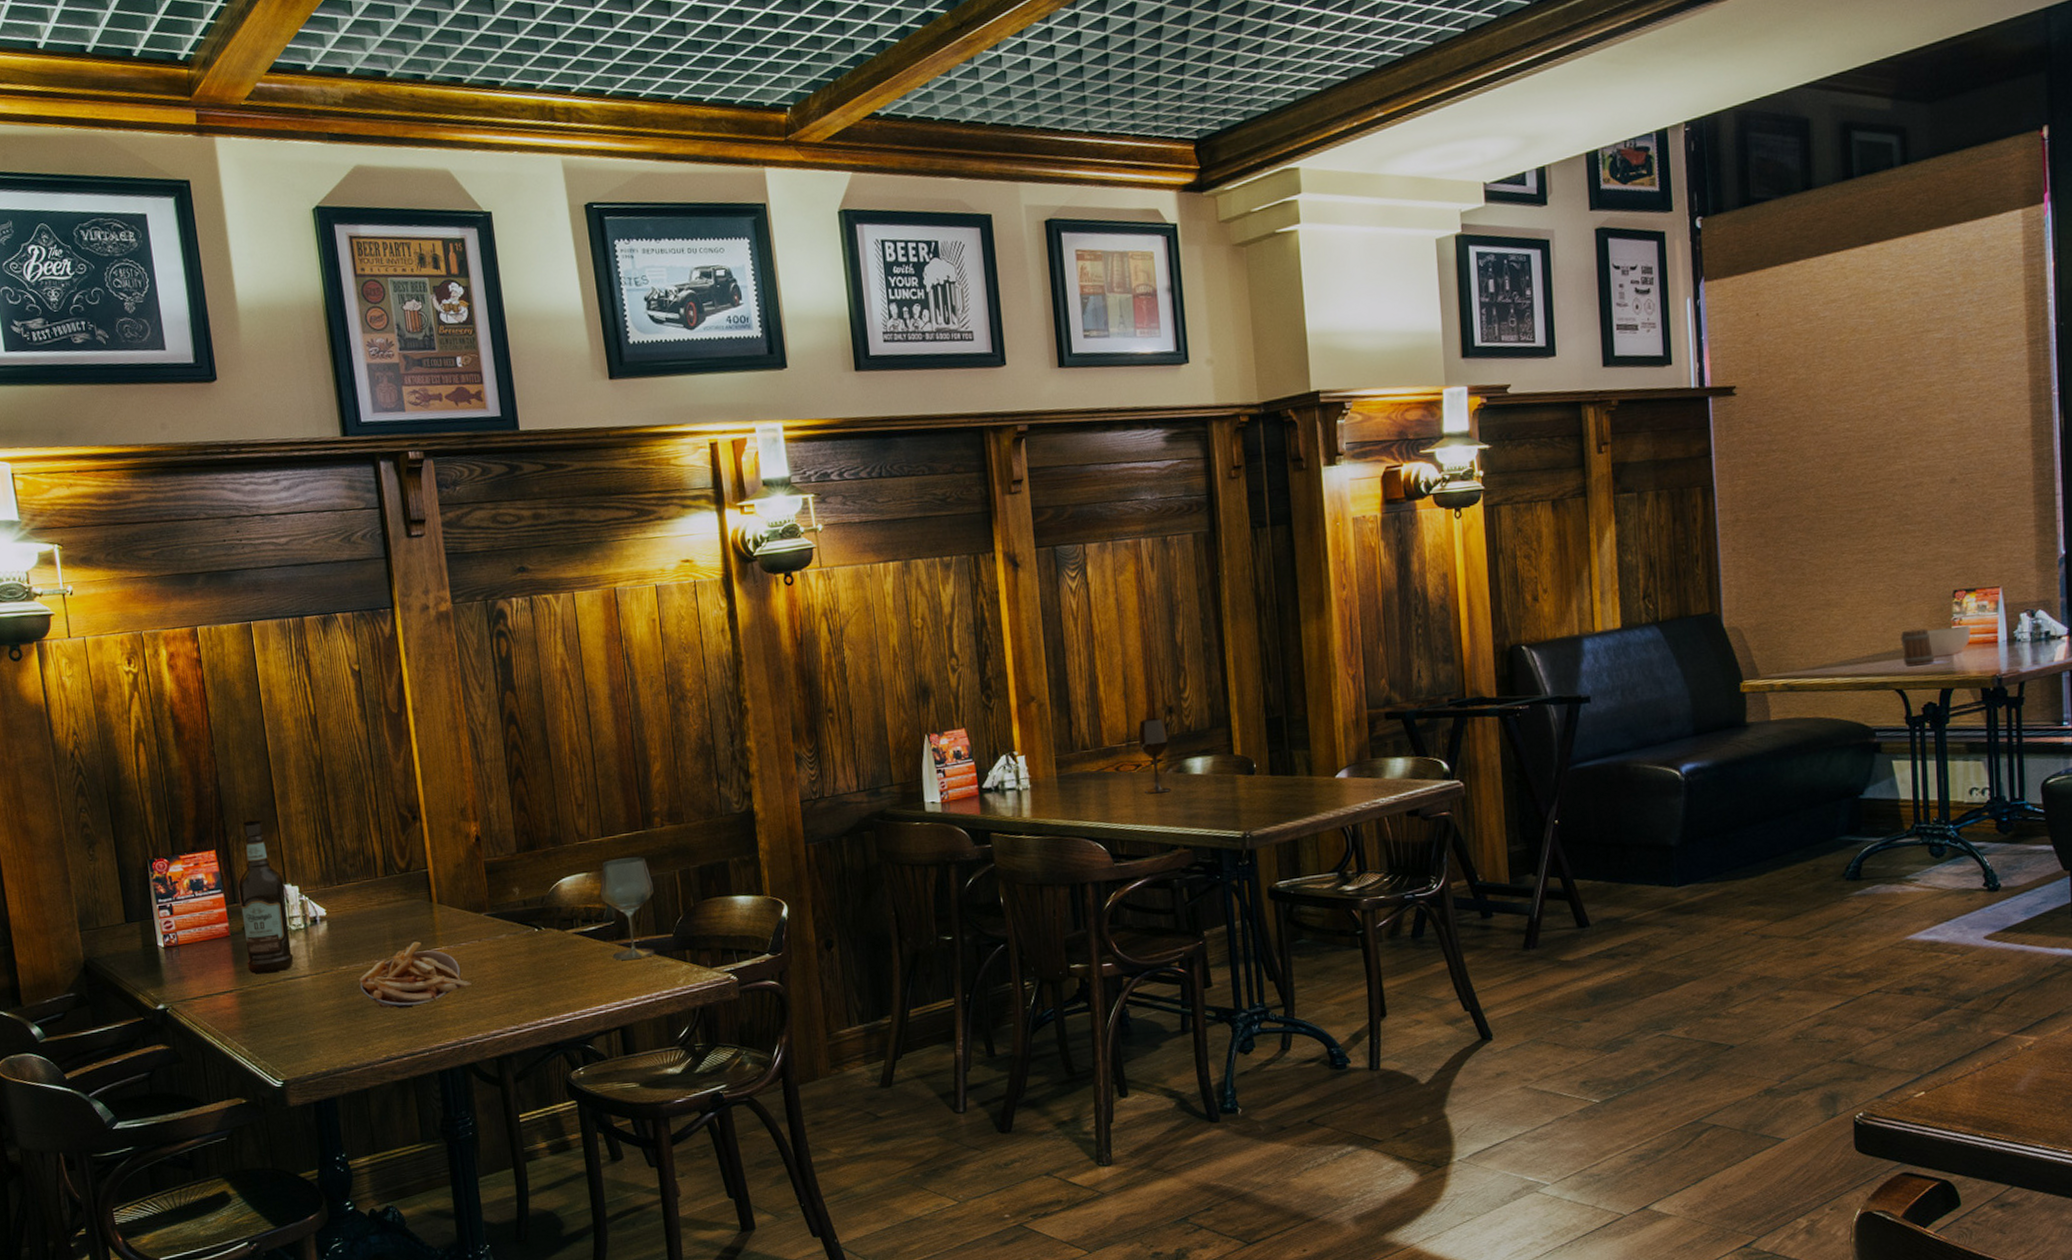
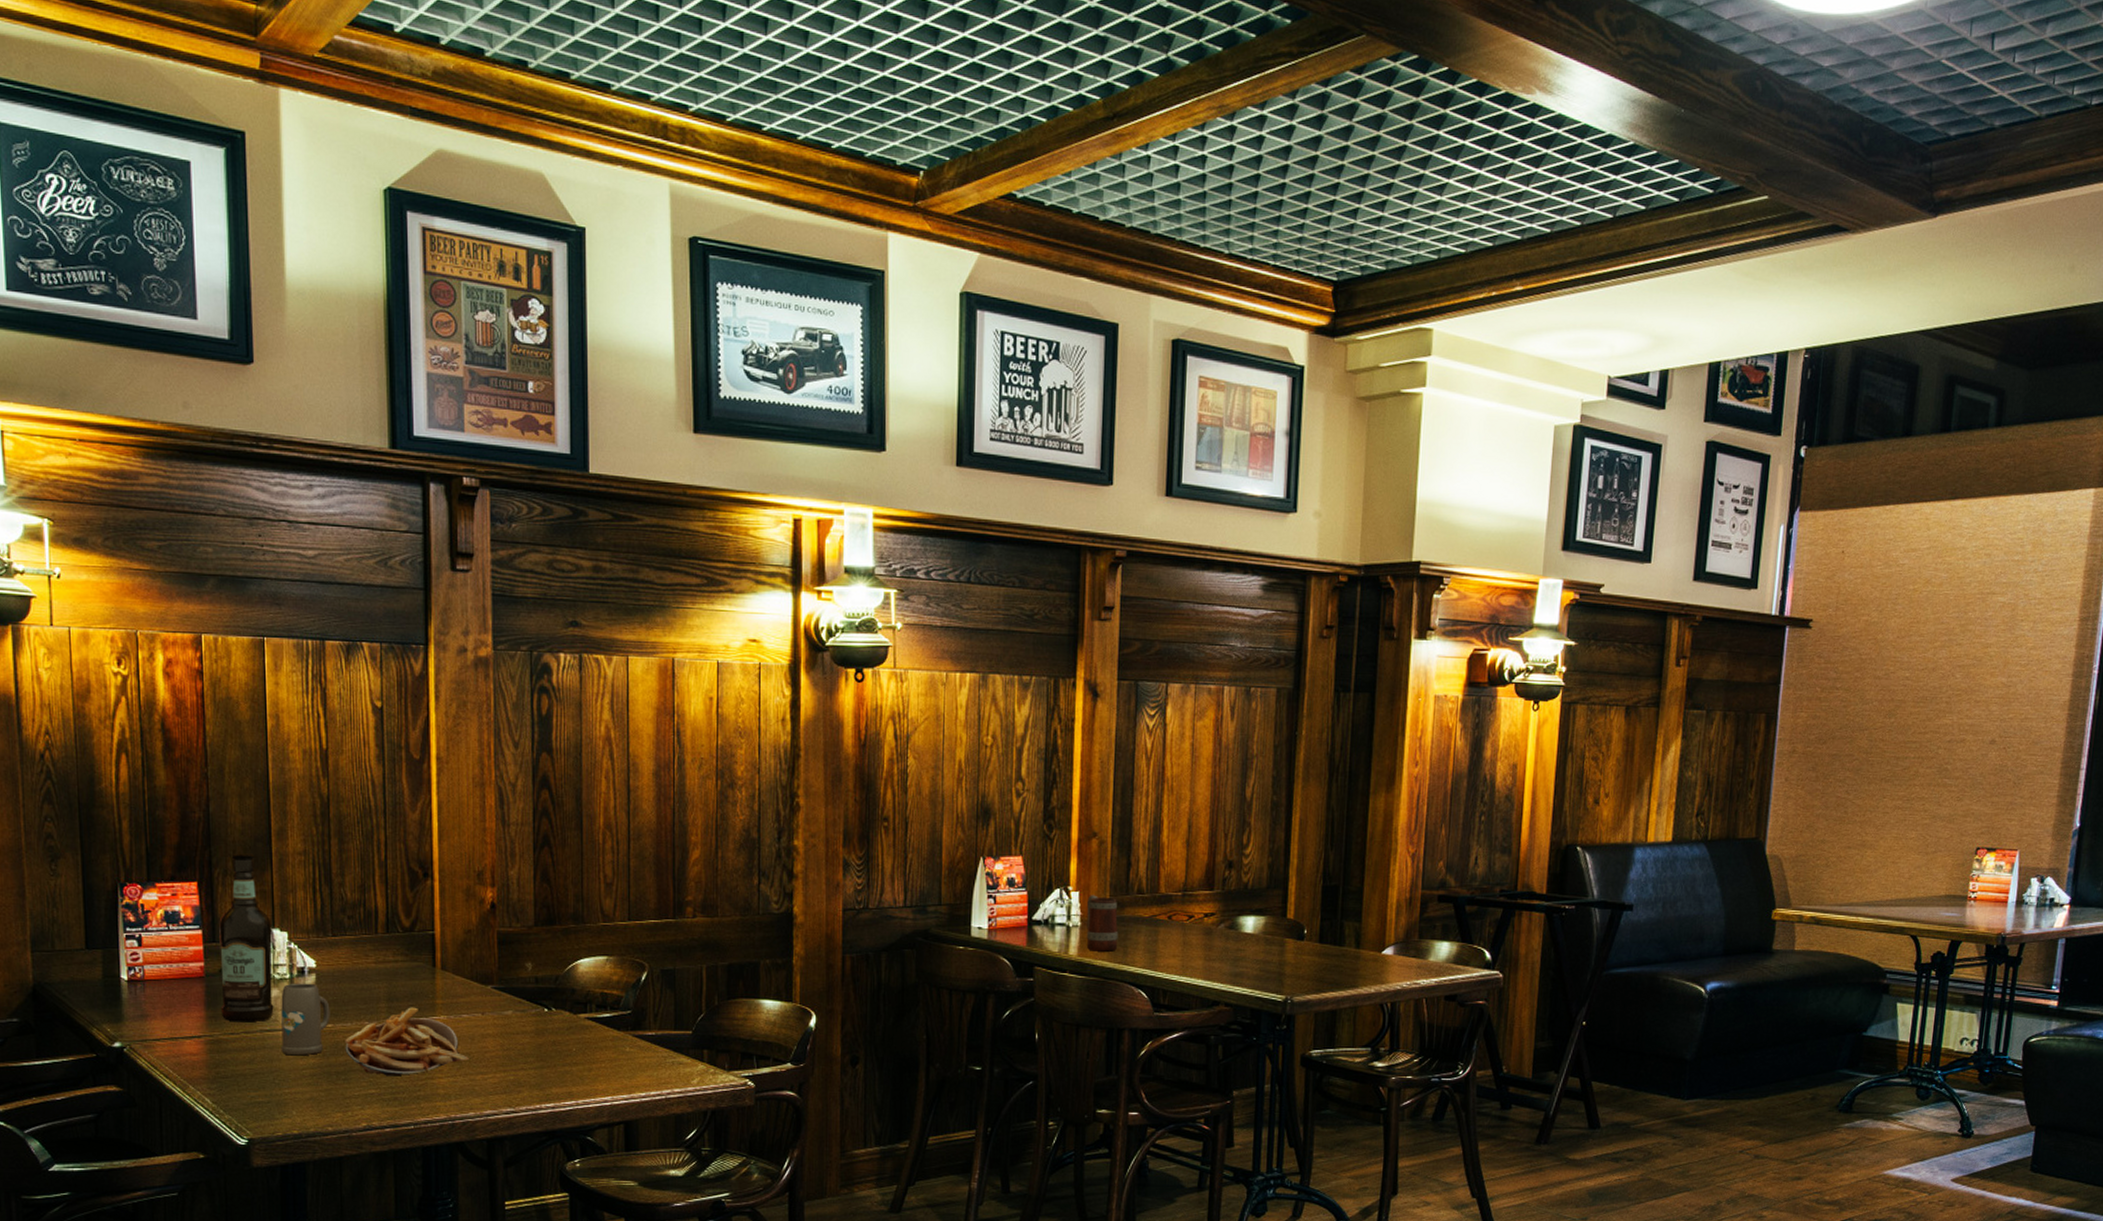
beer mug: none [298,930,344,999] -> present [281,983,330,1056]
wine glass: present [599,857,655,961] -> none [619,946,678,1054]
beer mug: none [1034,756,1070,811] -> present [1086,895,1119,952]
wine glass: present [1138,718,1172,794] -> none [1194,871,1224,948]
beer mug: present [1901,628,1935,667] -> none [1922,880,1950,916]
bowl: present [1928,626,1972,657] -> none [1947,882,1987,910]

